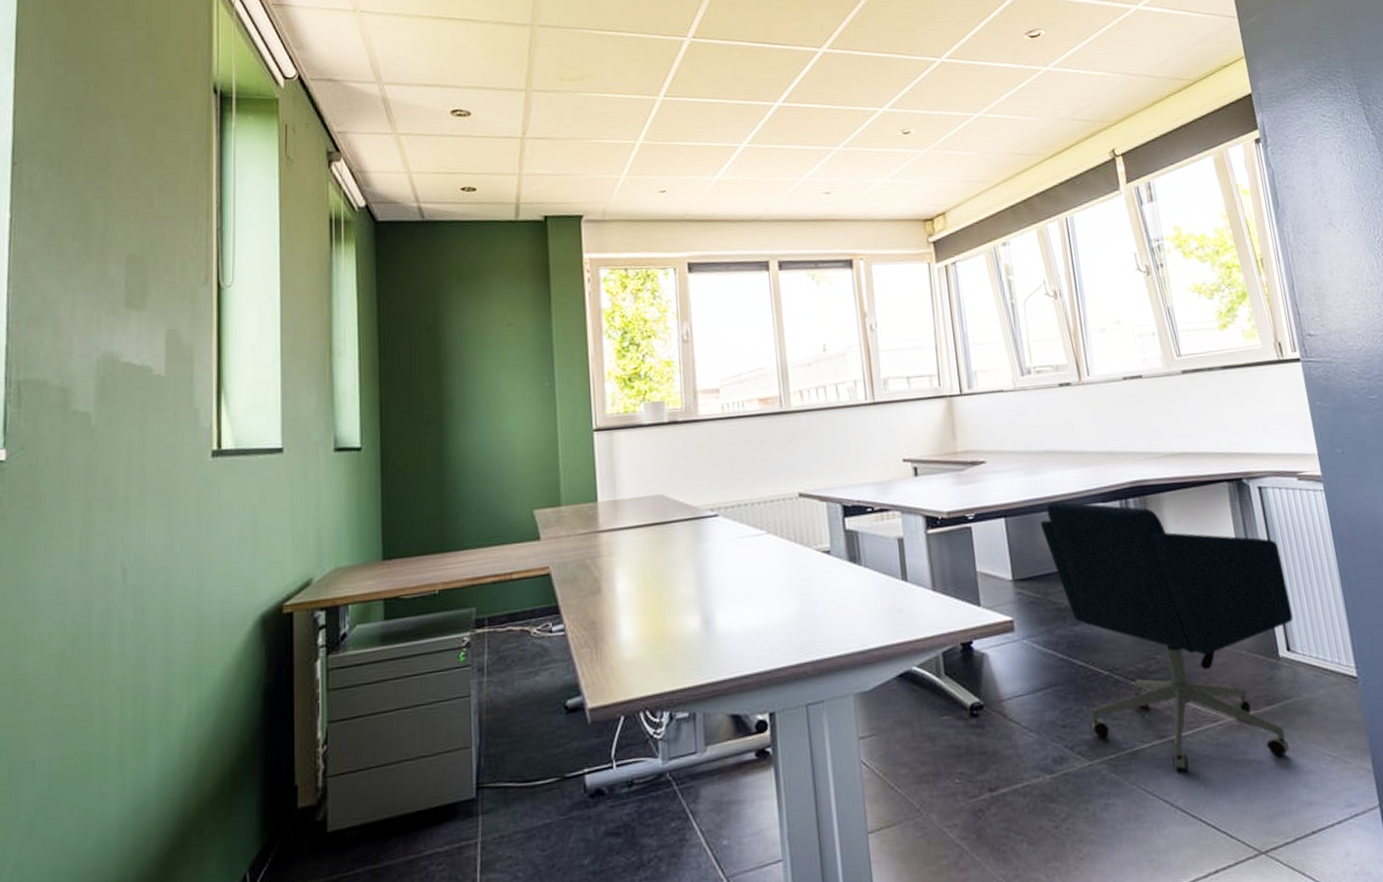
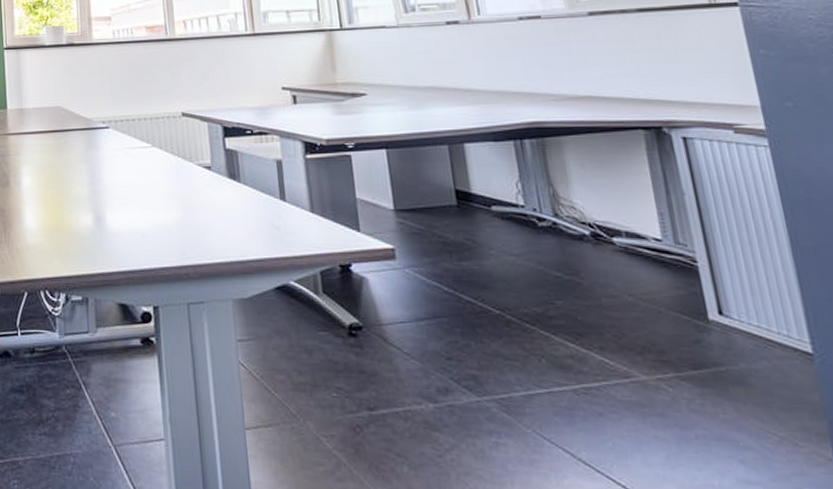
office chair: present [1040,501,1294,773] -> none [424,137,727,428]

